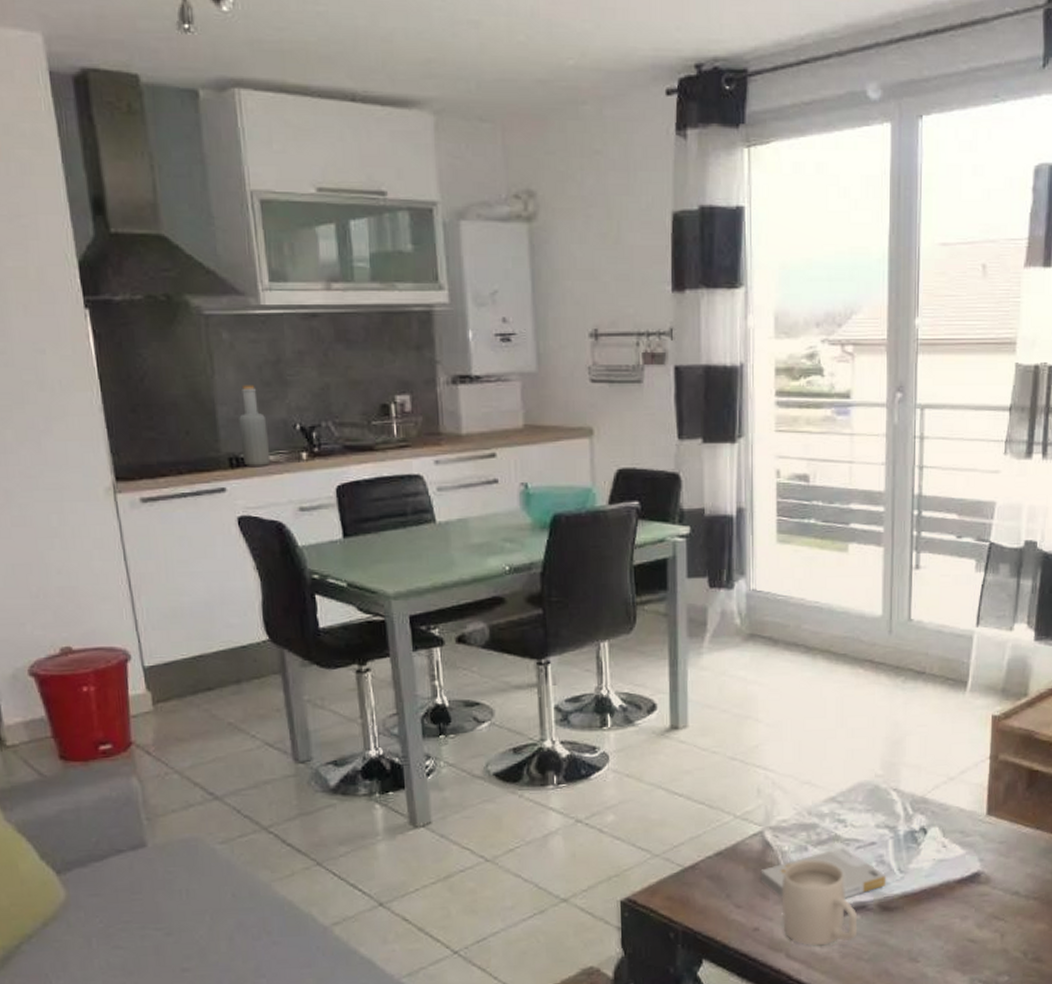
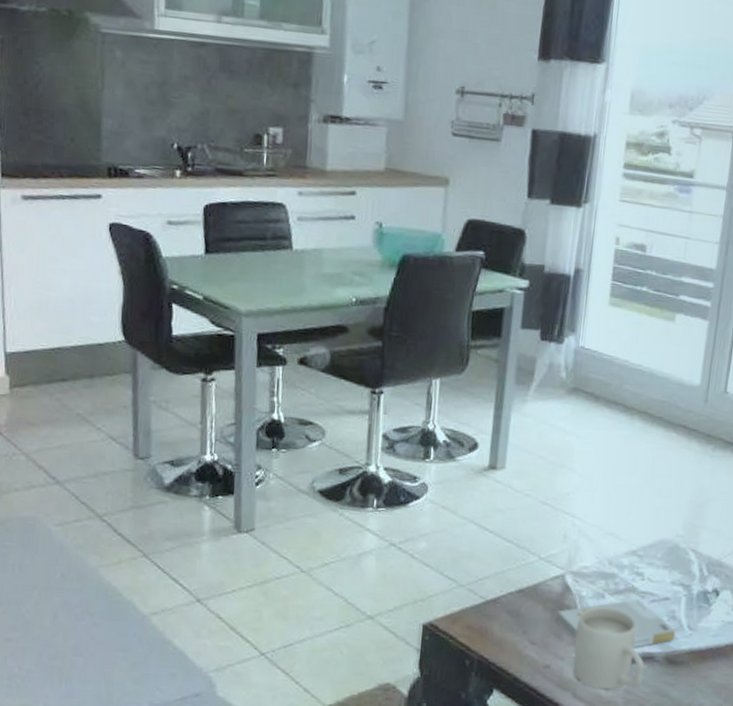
bottle: present [239,385,271,468] -> none [120,101,147,180]

